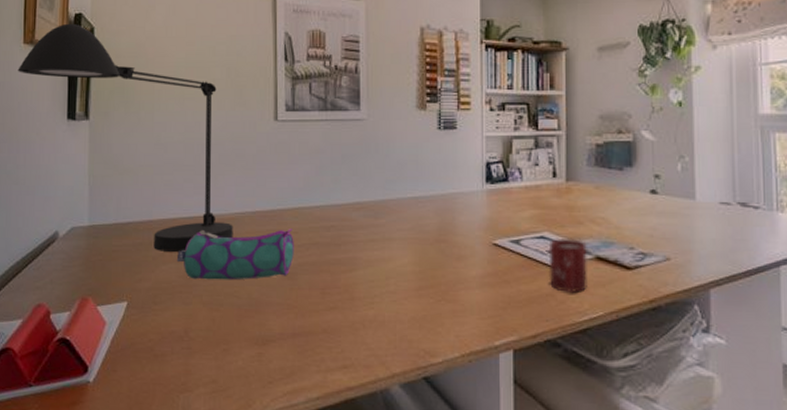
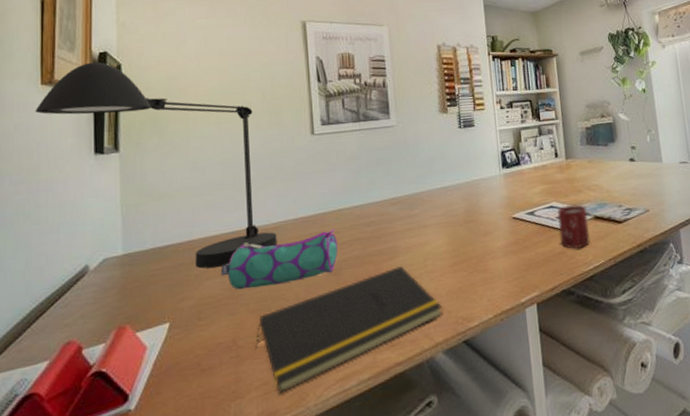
notepad: none [206,281,402,395] -> present [256,266,442,394]

